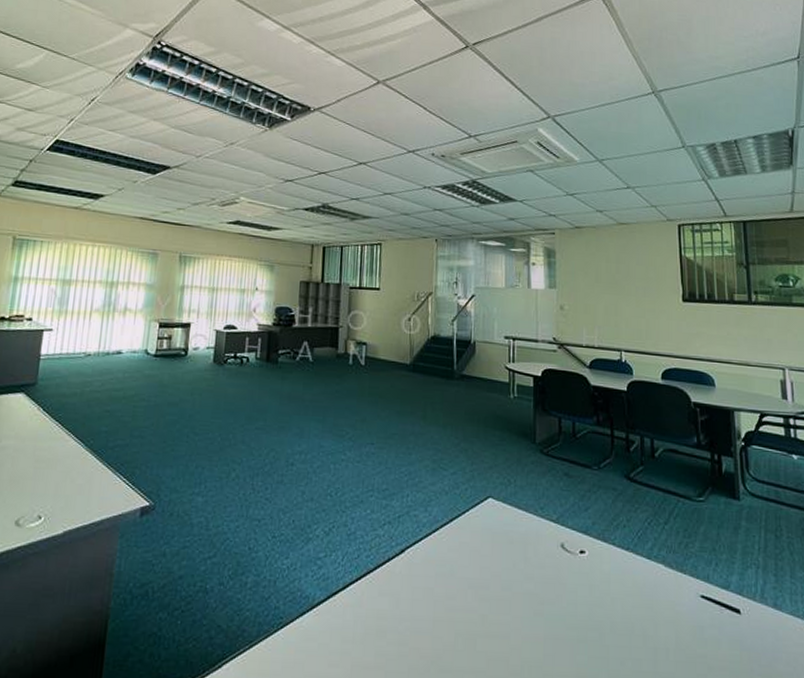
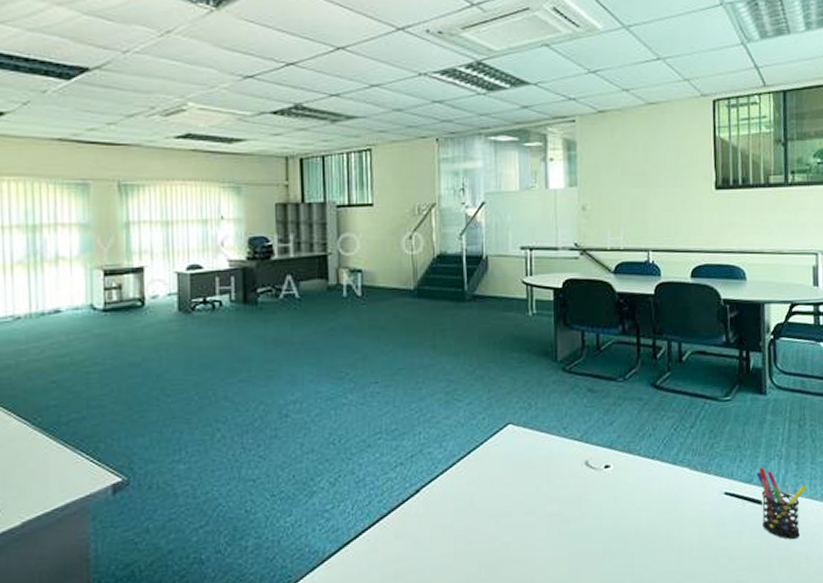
pen holder: none [732,575,787,656] -> present [756,467,806,539]

